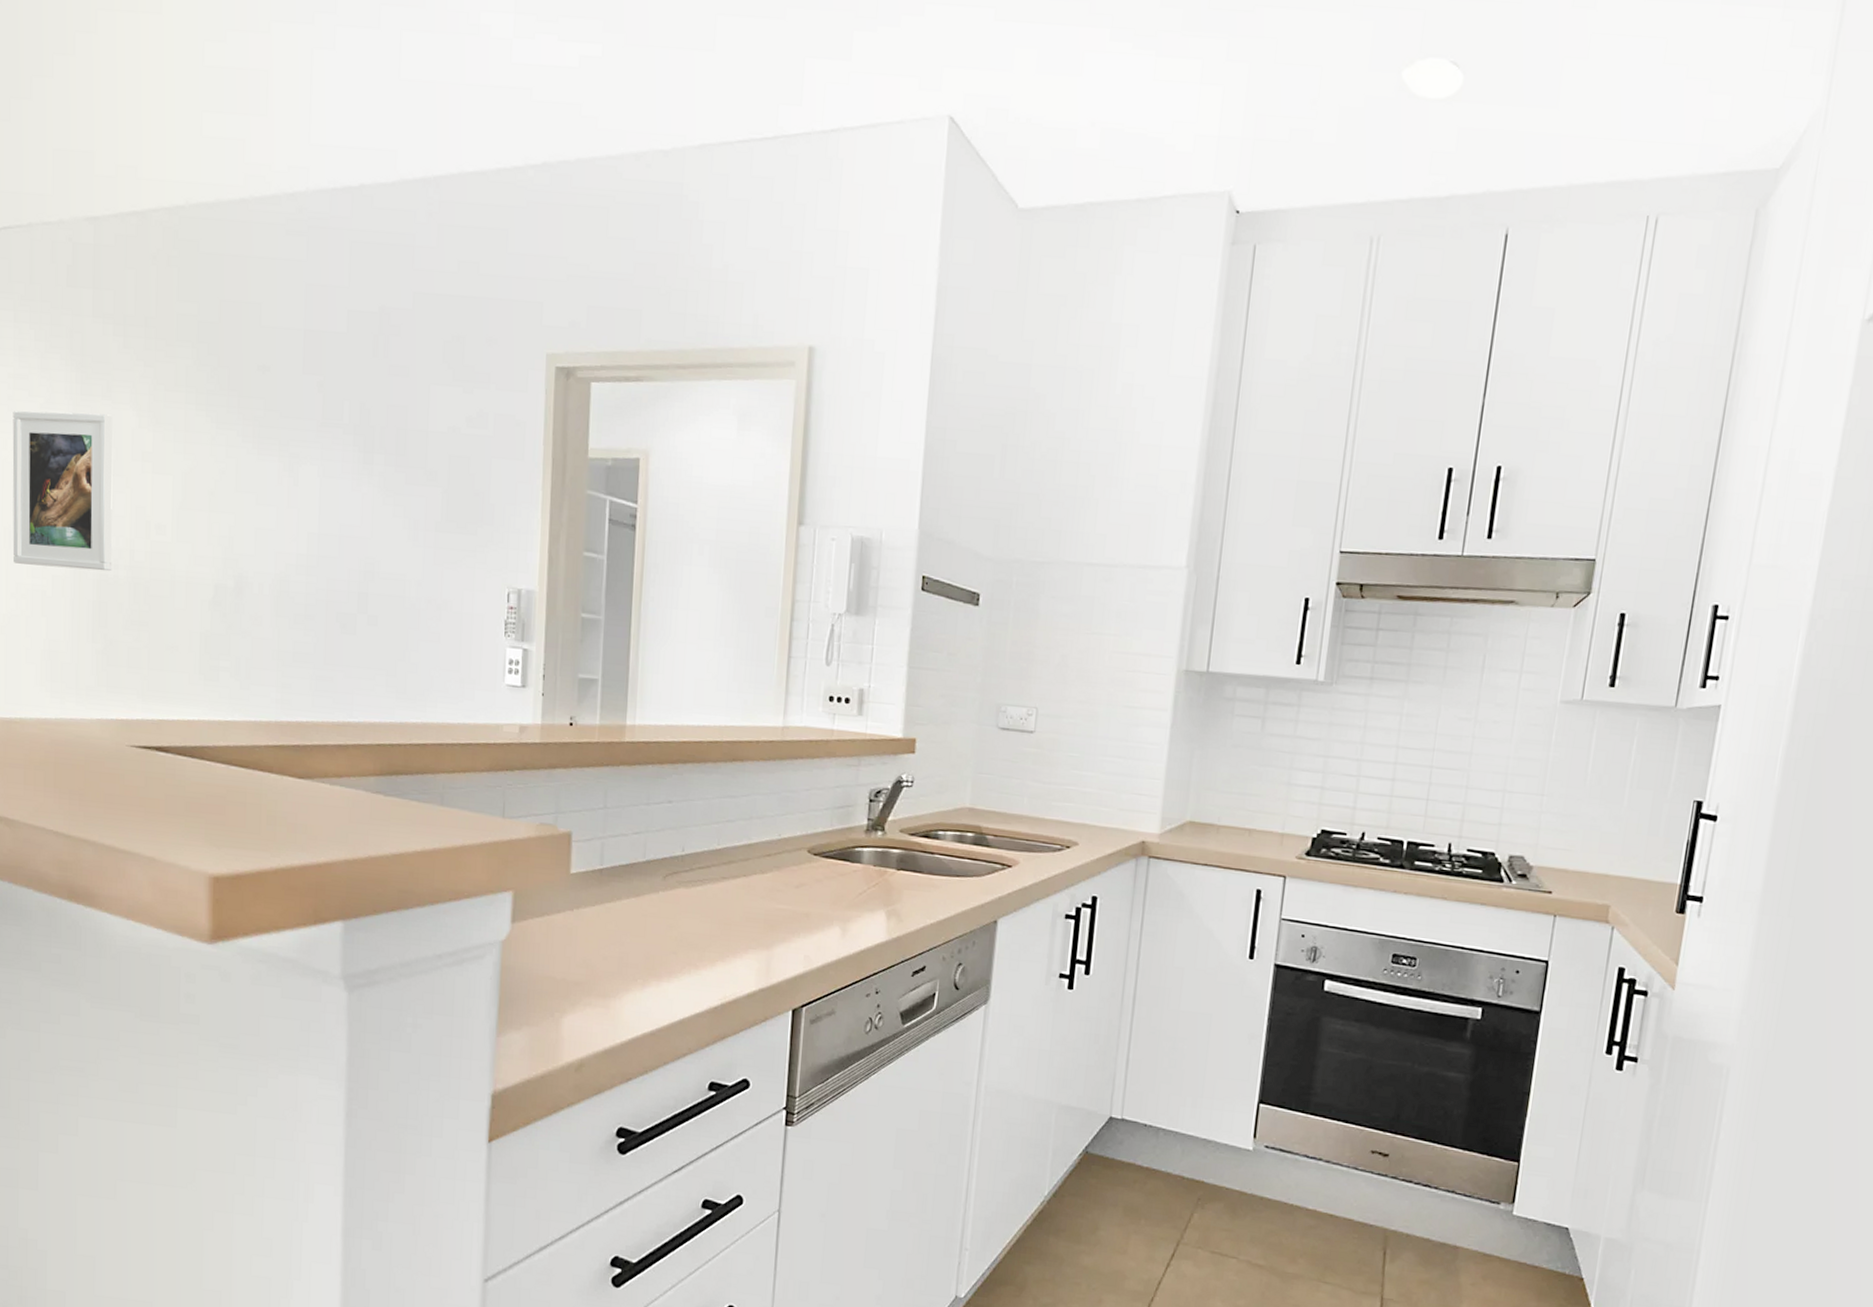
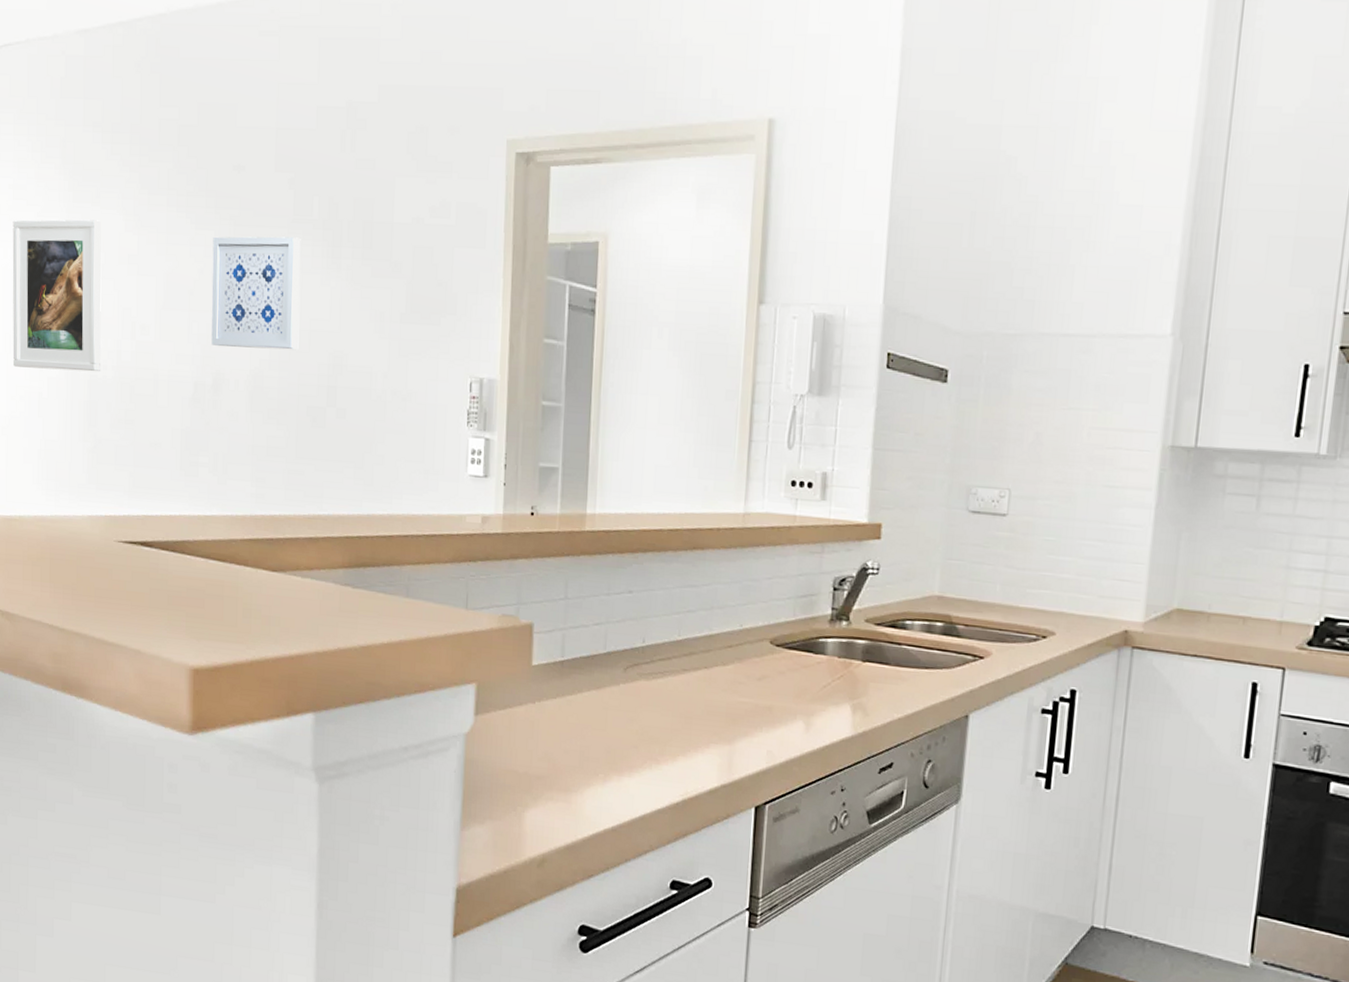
wall art: none [233,437,330,555] -> present [211,236,301,350]

